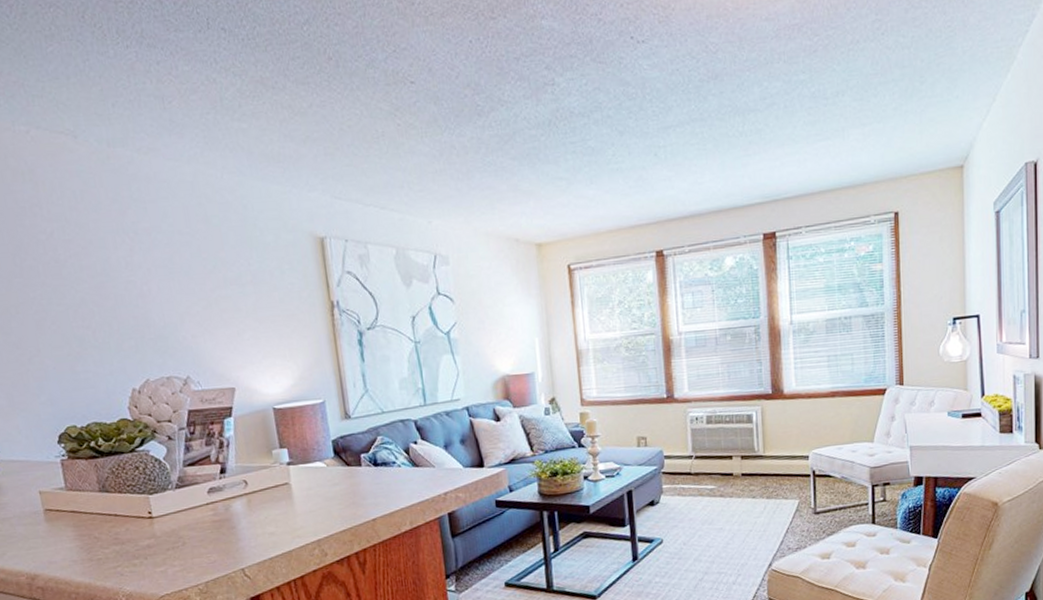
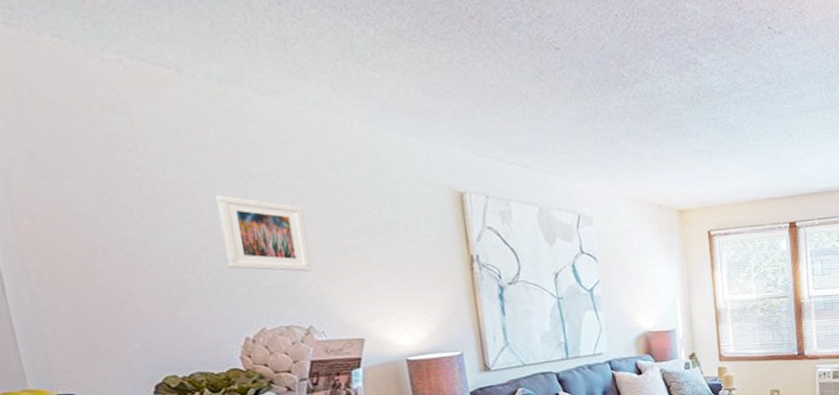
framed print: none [105,252,189,324] -> present [214,194,312,272]

